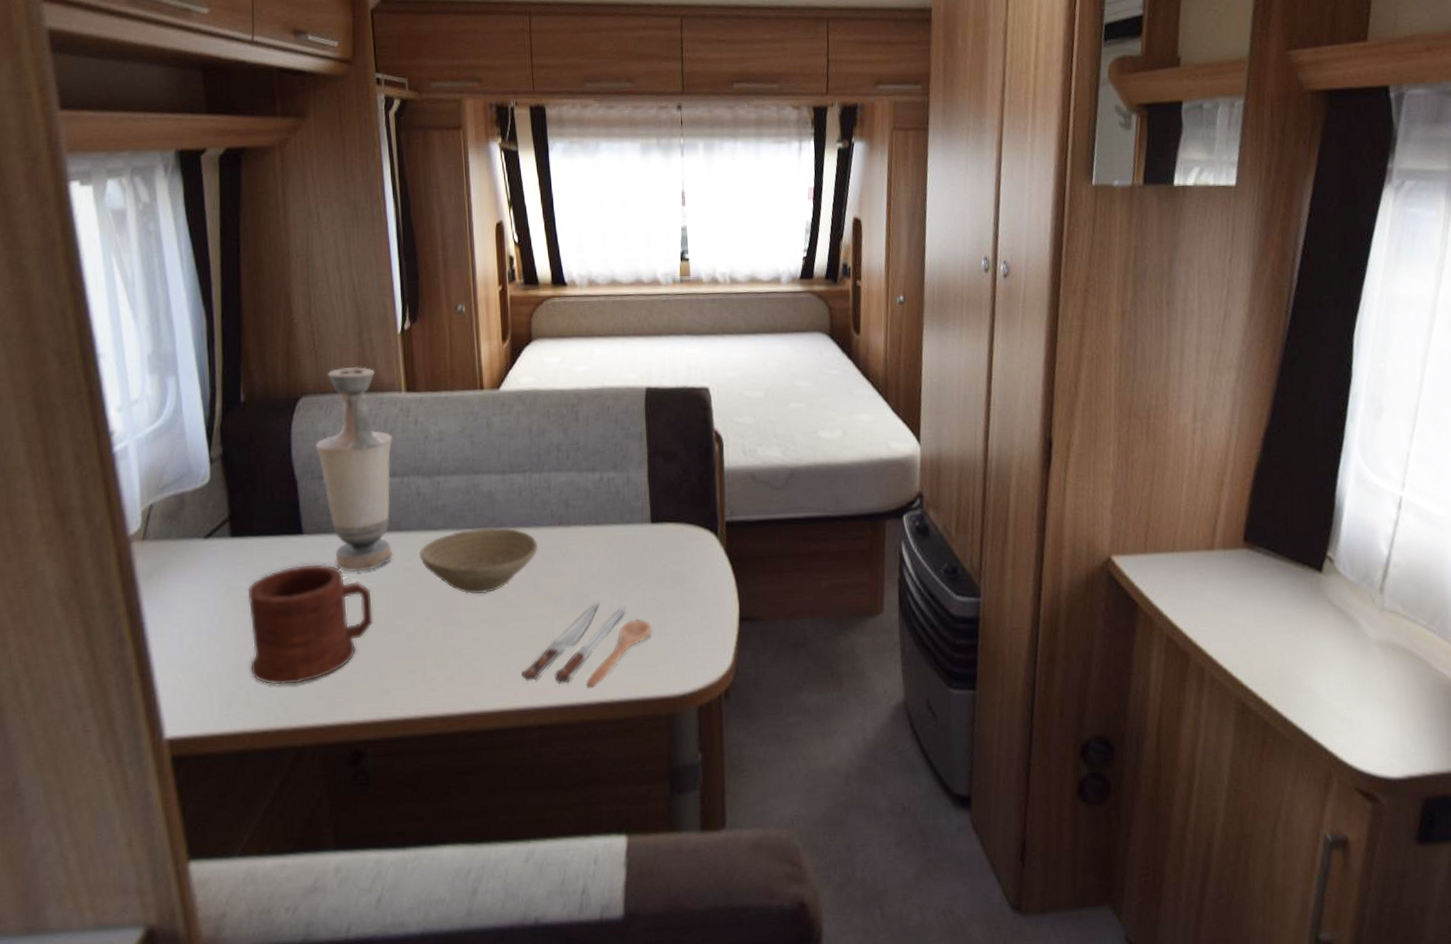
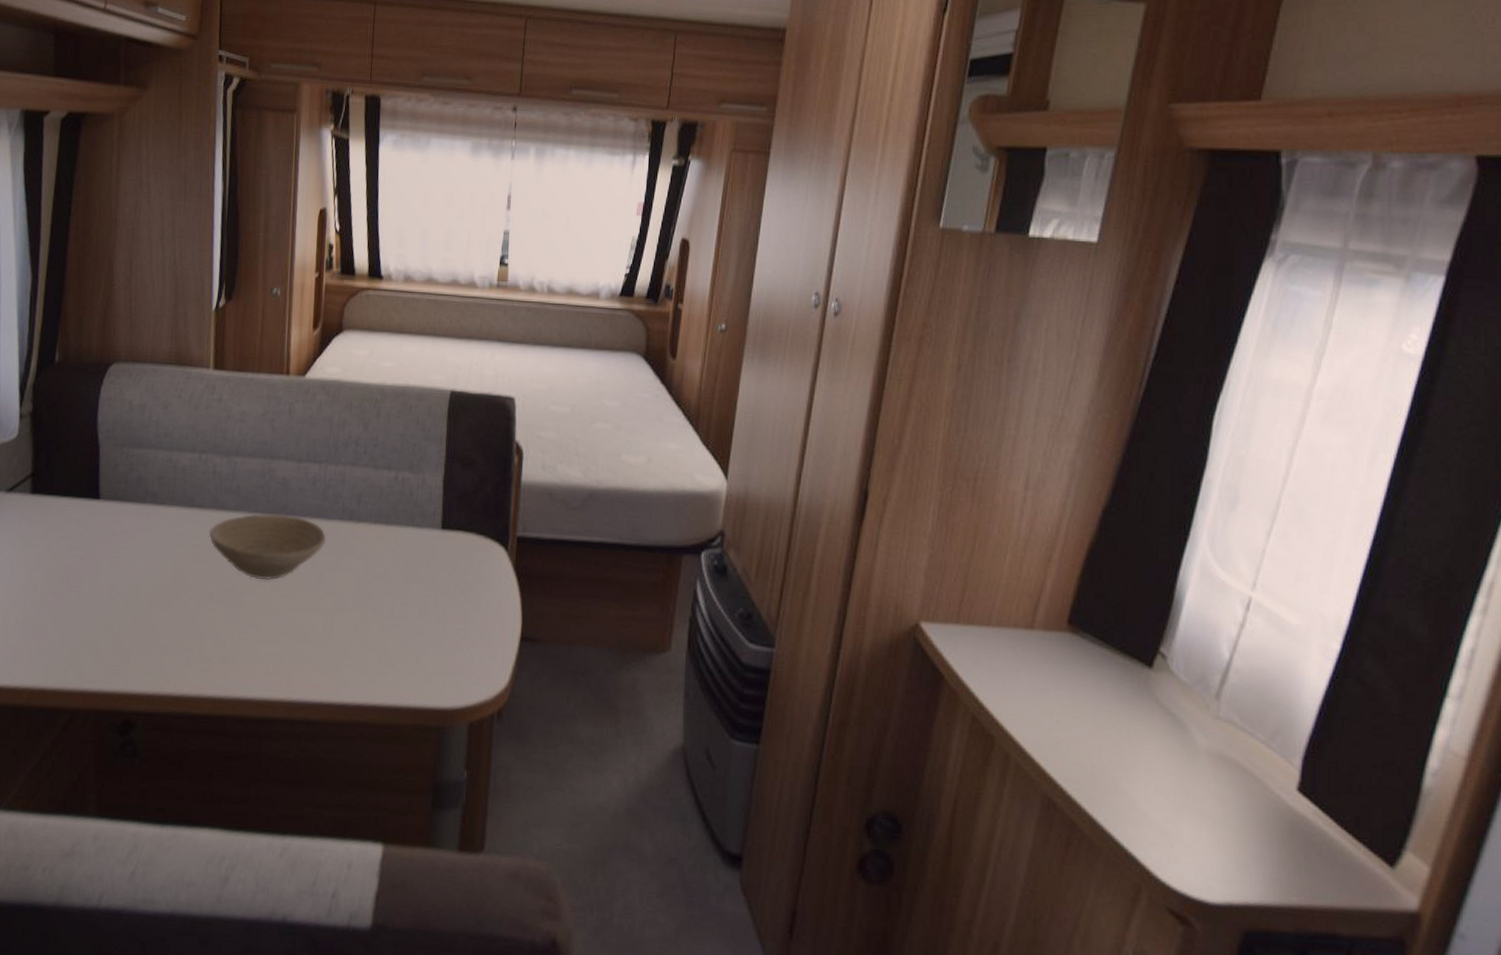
mug: present [247,564,374,685] -> none [35,529,159,647]
vase: present [315,367,393,572] -> none [121,339,196,544]
spoon: present [522,602,652,689] -> none [296,602,431,690]

